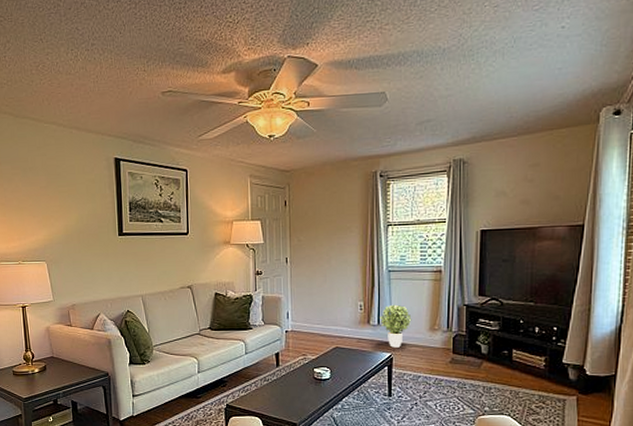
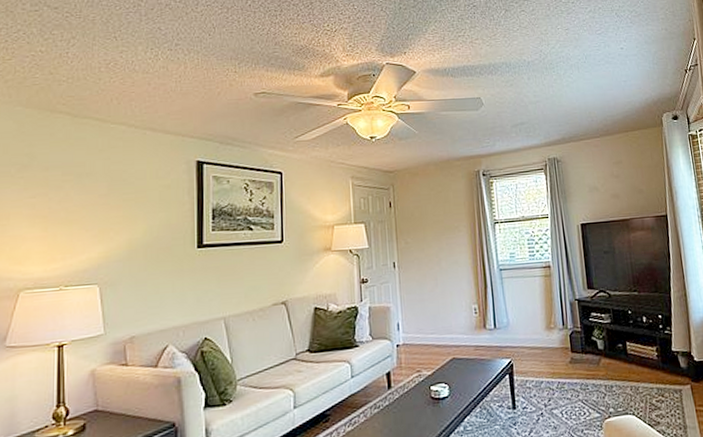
potted plant: present [380,304,412,348] -> none [495,304,528,353]

